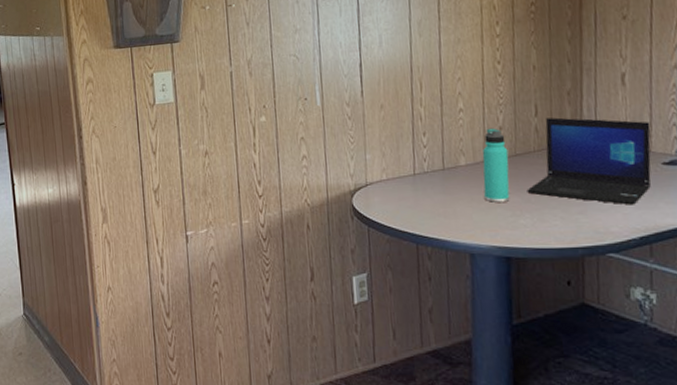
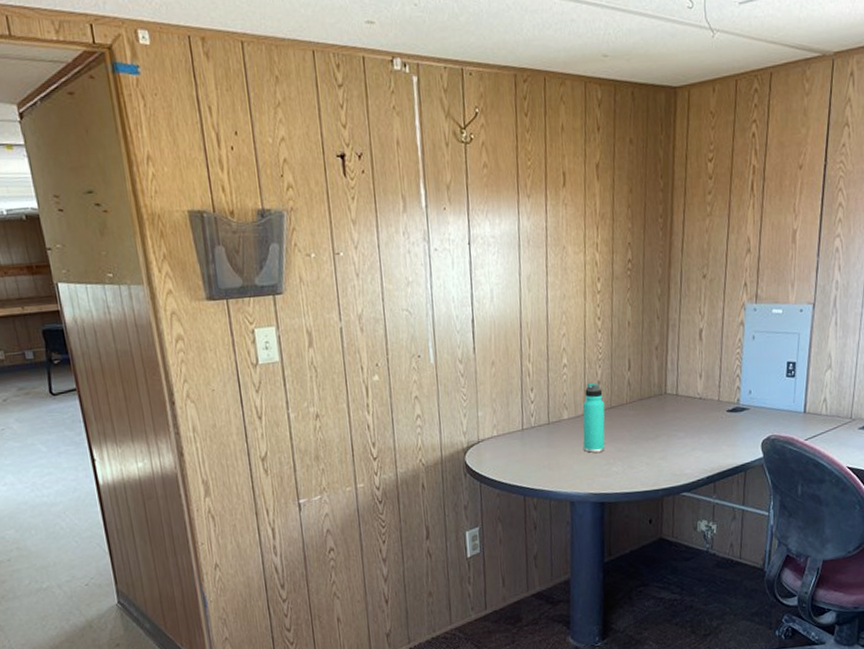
laptop: present [526,117,651,205] -> none [619,371,720,449]

